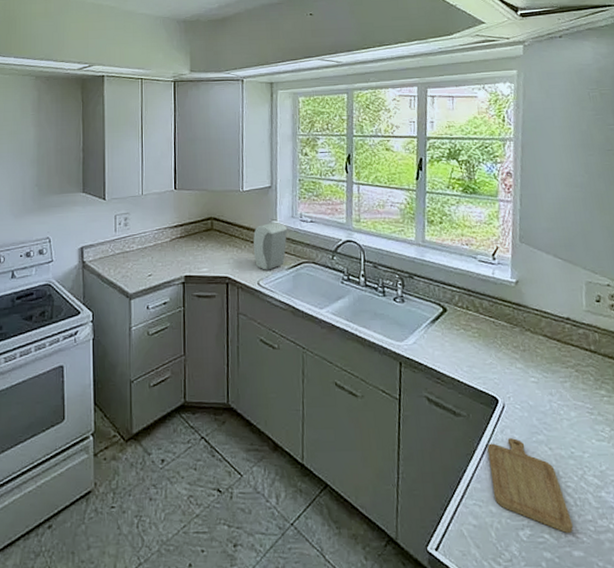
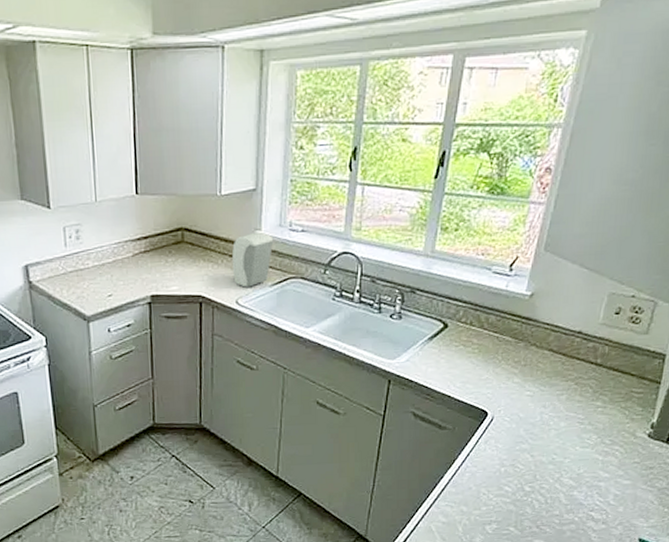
chopping board: present [487,438,573,533] -> none [466,447,539,526]

